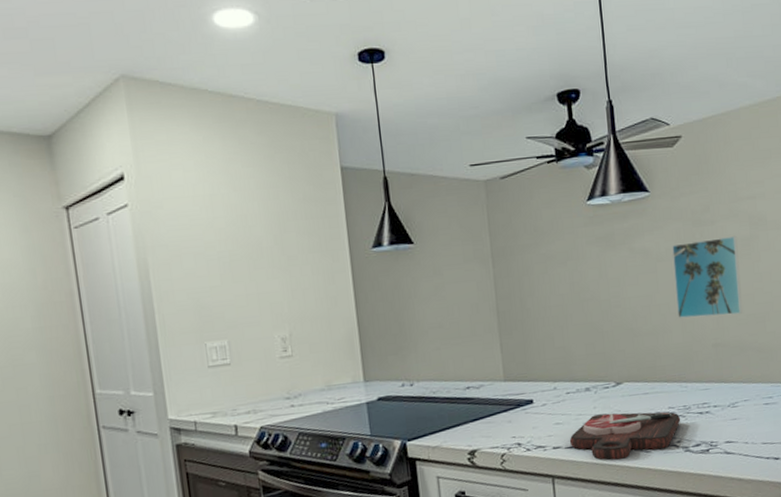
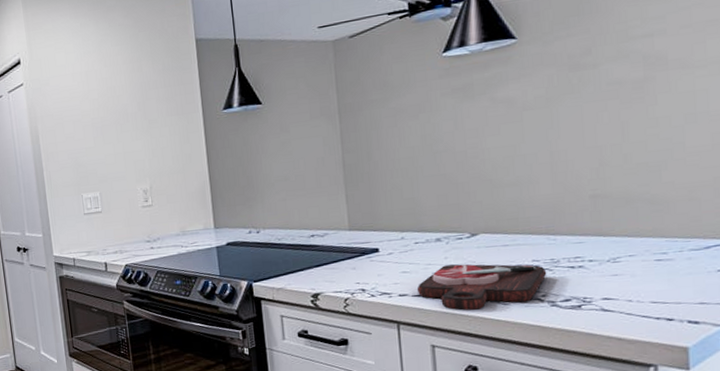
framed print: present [672,235,742,318] -> none [542,78,630,169]

